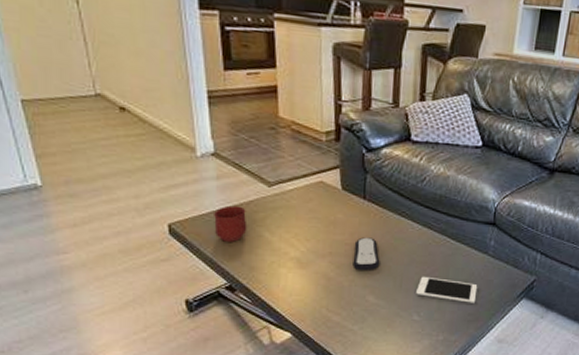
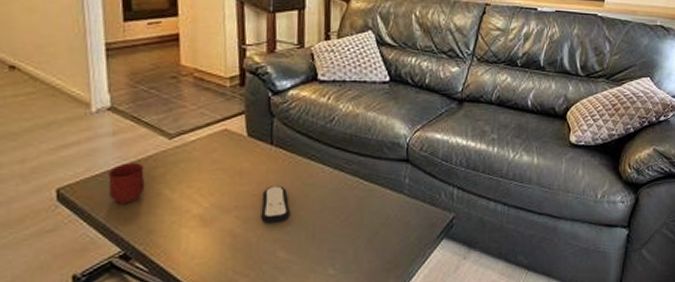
cell phone: present [416,276,478,303] -> none [330,223,395,250]

